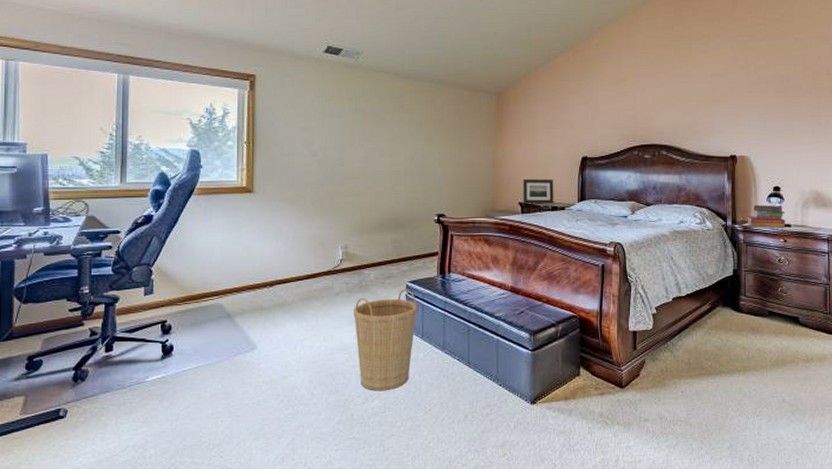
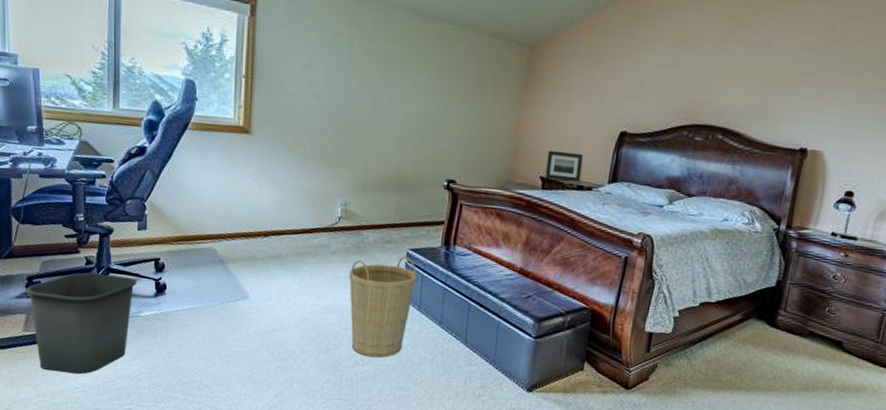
waste bin: none [24,343,144,454] -> present [25,272,137,375]
books: present [747,204,786,229] -> none [805,209,853,242]

